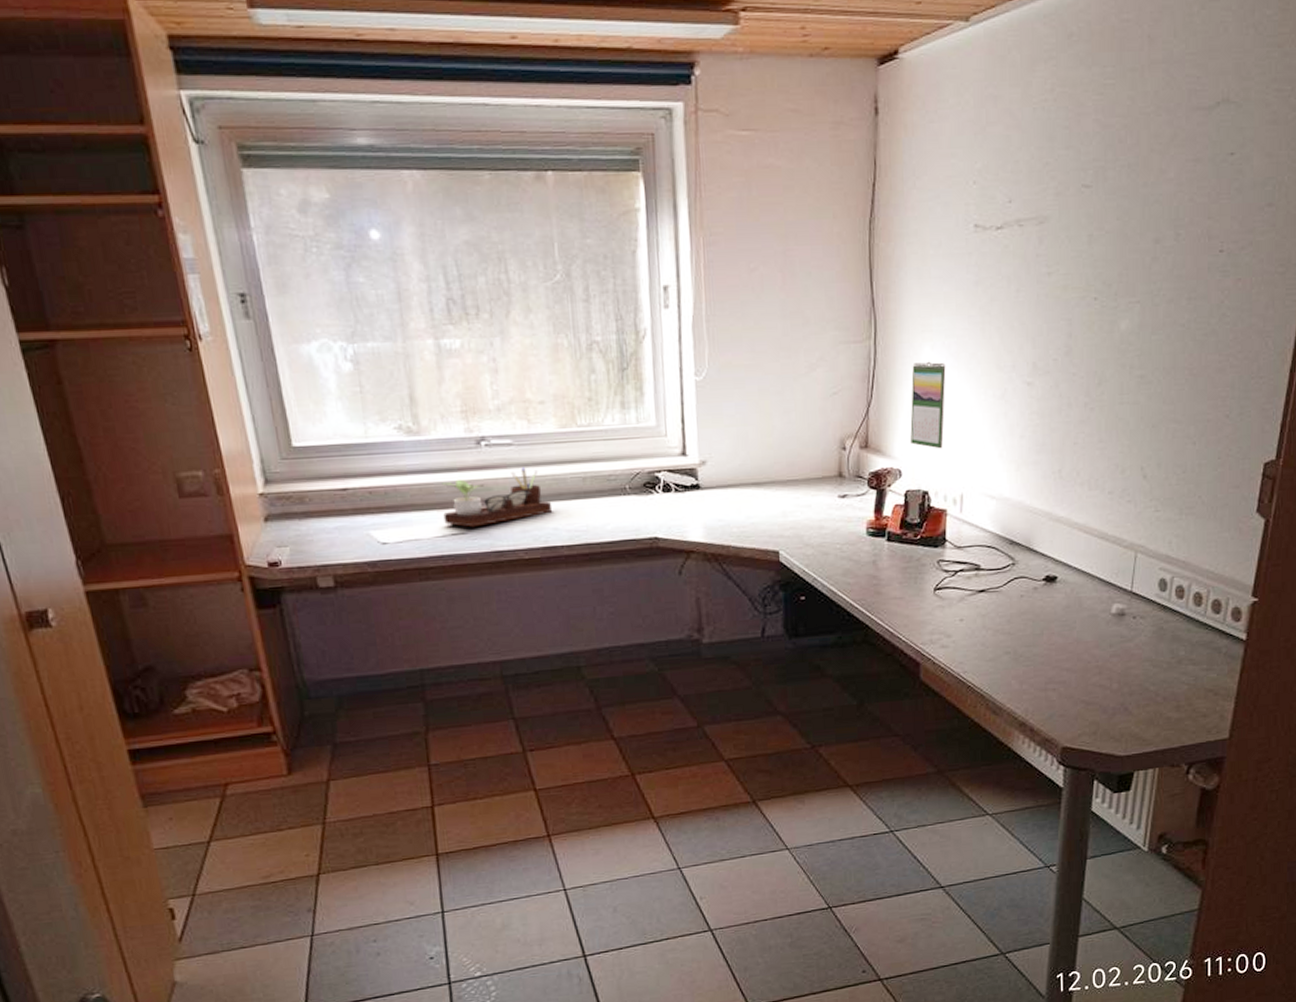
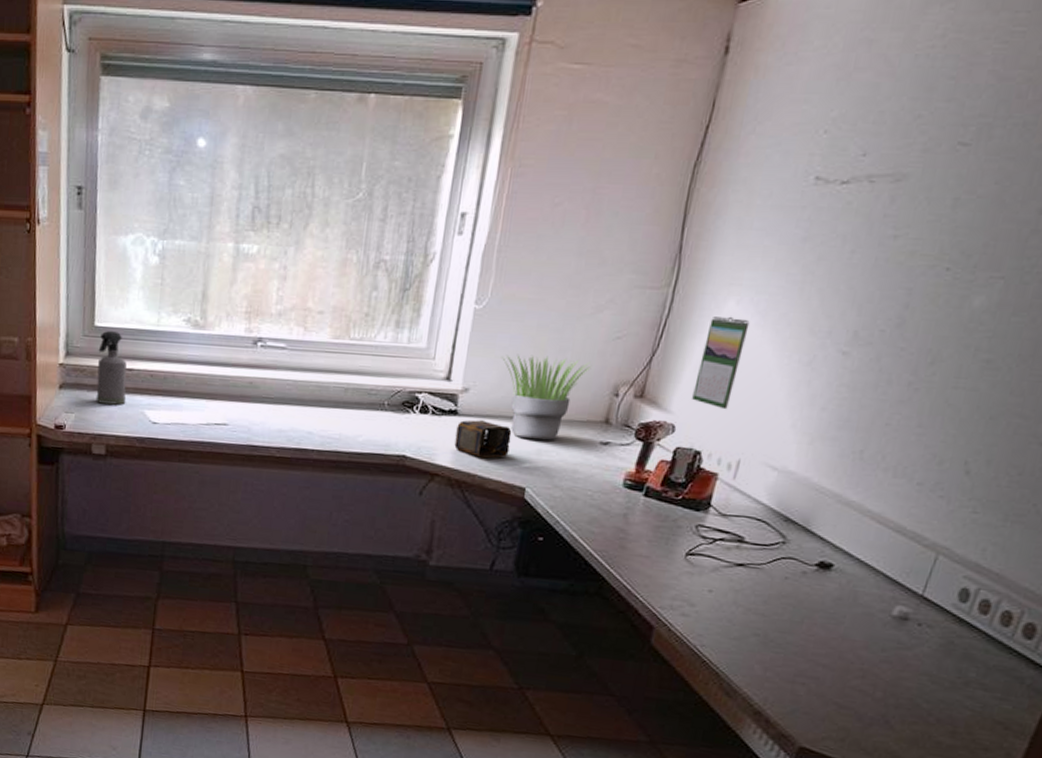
spray bottle: none [301,450,347,531] -> present [95,331,127,405]
desk organizer: present [442,467,553,528] -> none [210,371,311,421]
can: none [702,491,757,529] -> present [454,420,512,459]
potted plant: none [731,419,815,503] -> present [502,355,591,441]

